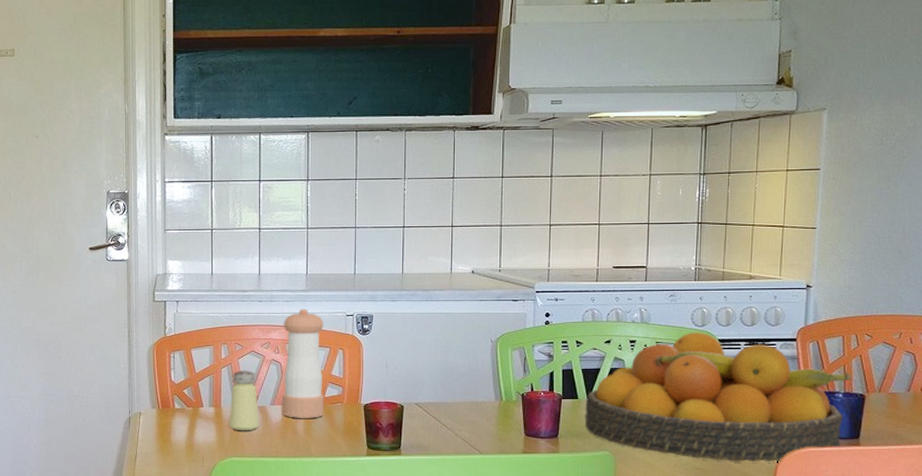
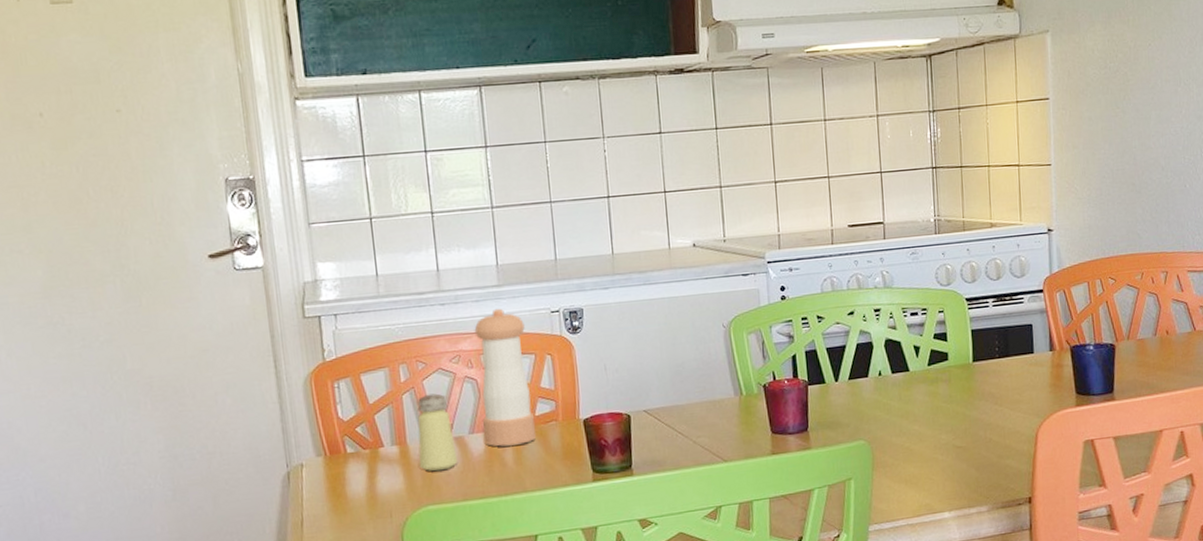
fruit bowl: present [585,332,853,463] -> none [834,292,1102,436]

